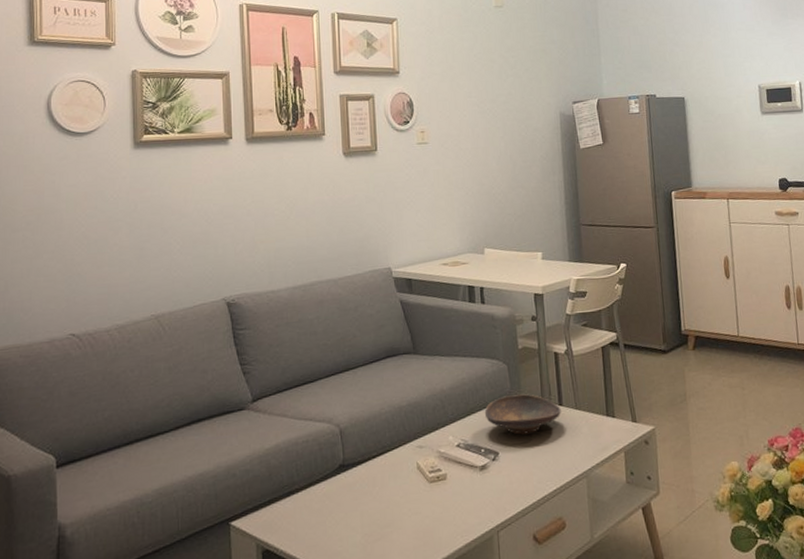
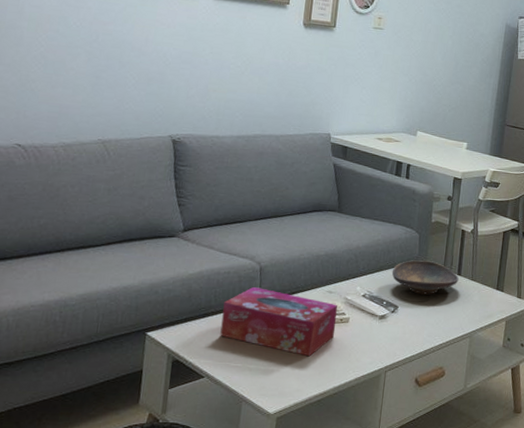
tissue box: none [307,452,434,526] -> present [220,286,338,357]

